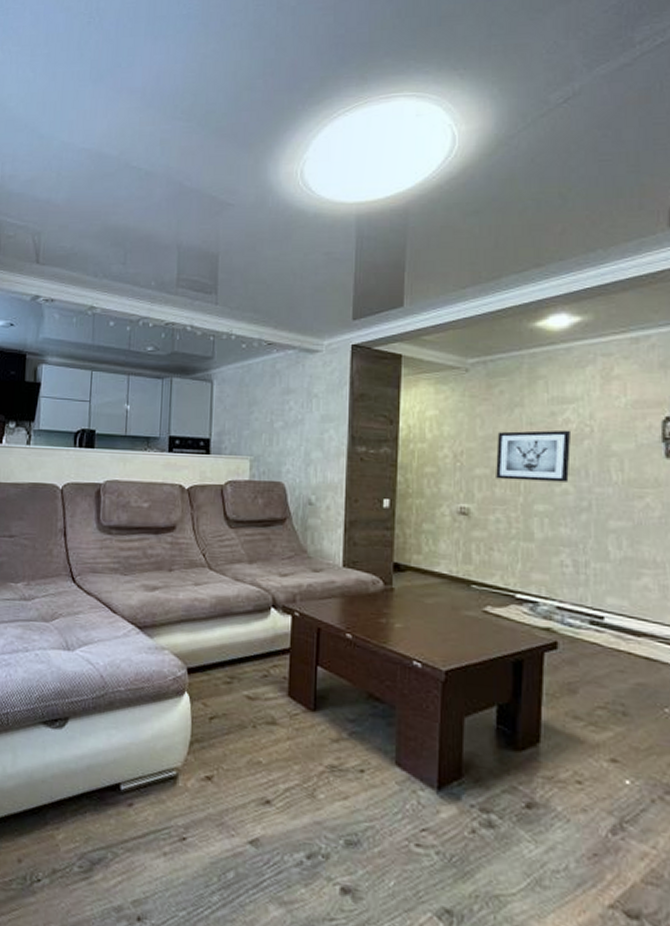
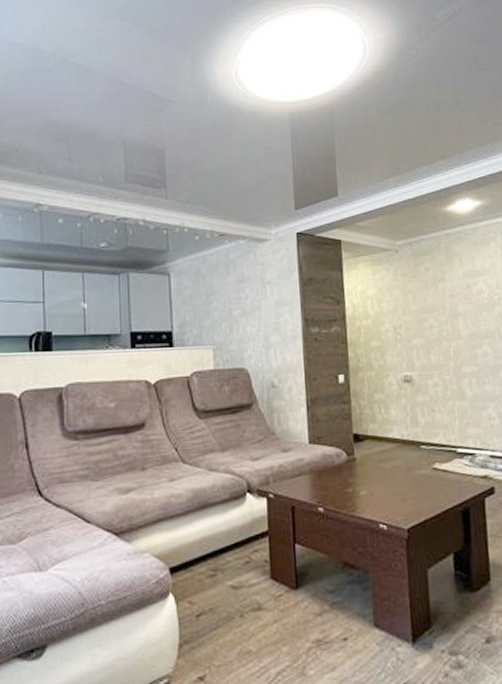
wall art: present [496,430,571,482] -> none [427,299,487,347]

